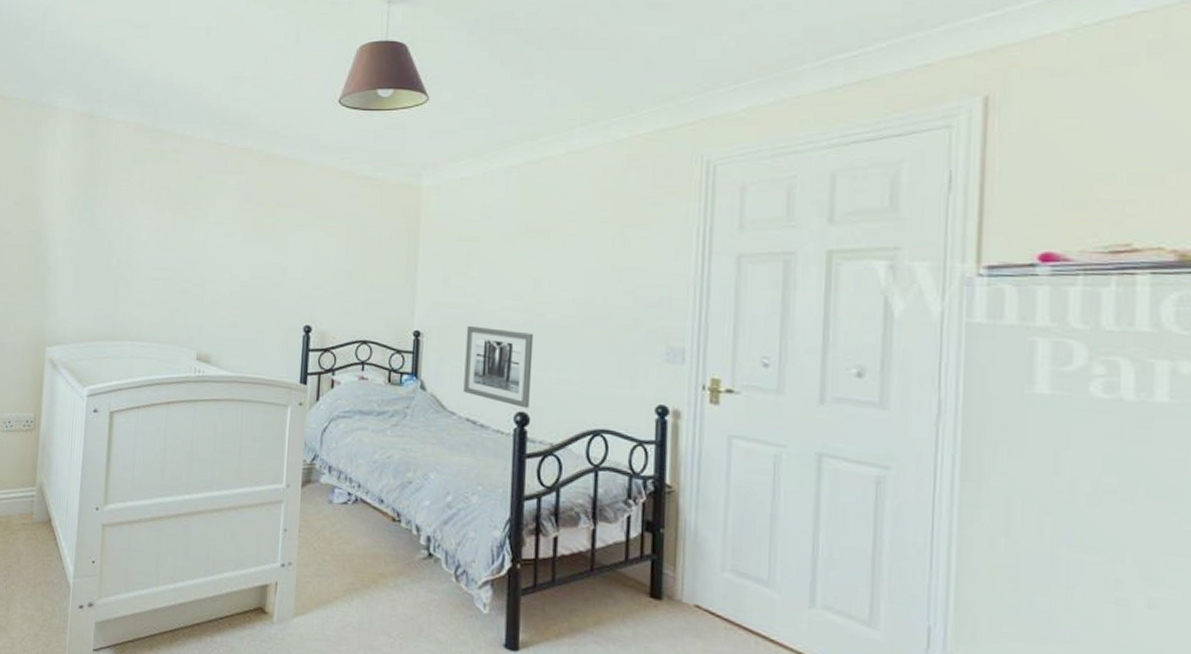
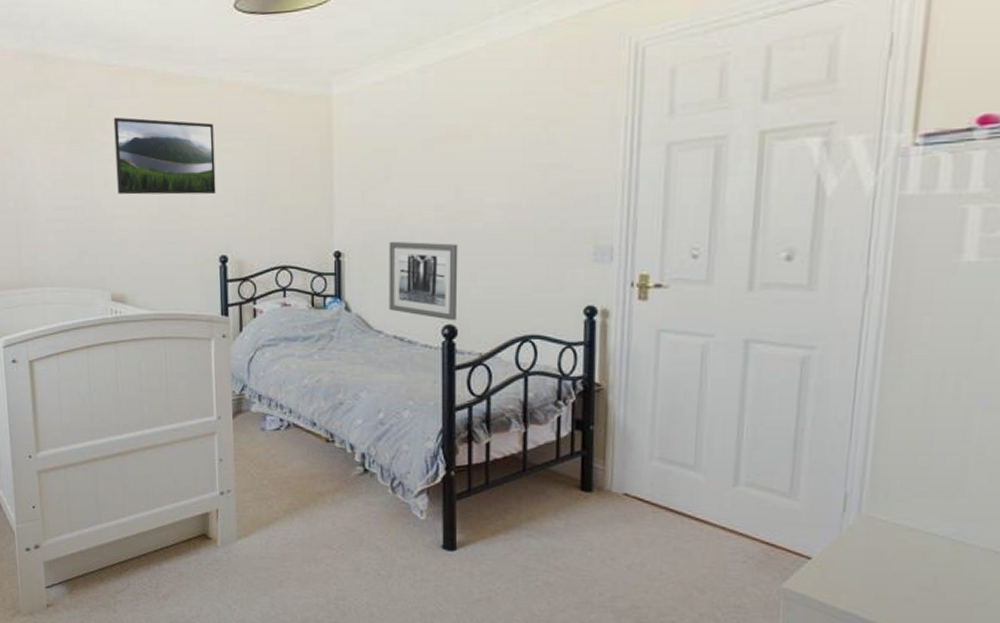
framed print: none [214,190,310,267] -> present [113,117,216,195]

